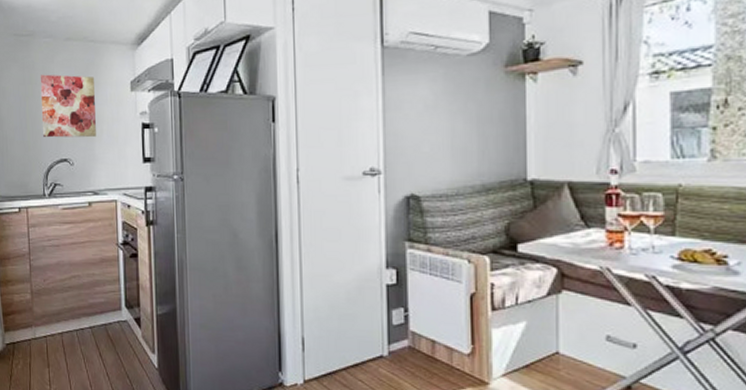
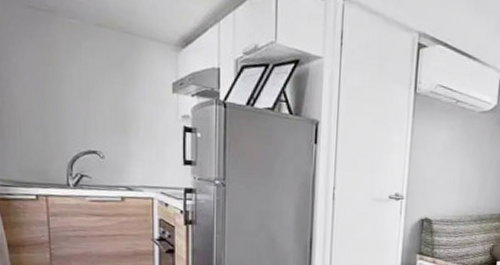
wall art: present [40,74,96,138] -> none [63,57,131,132]

